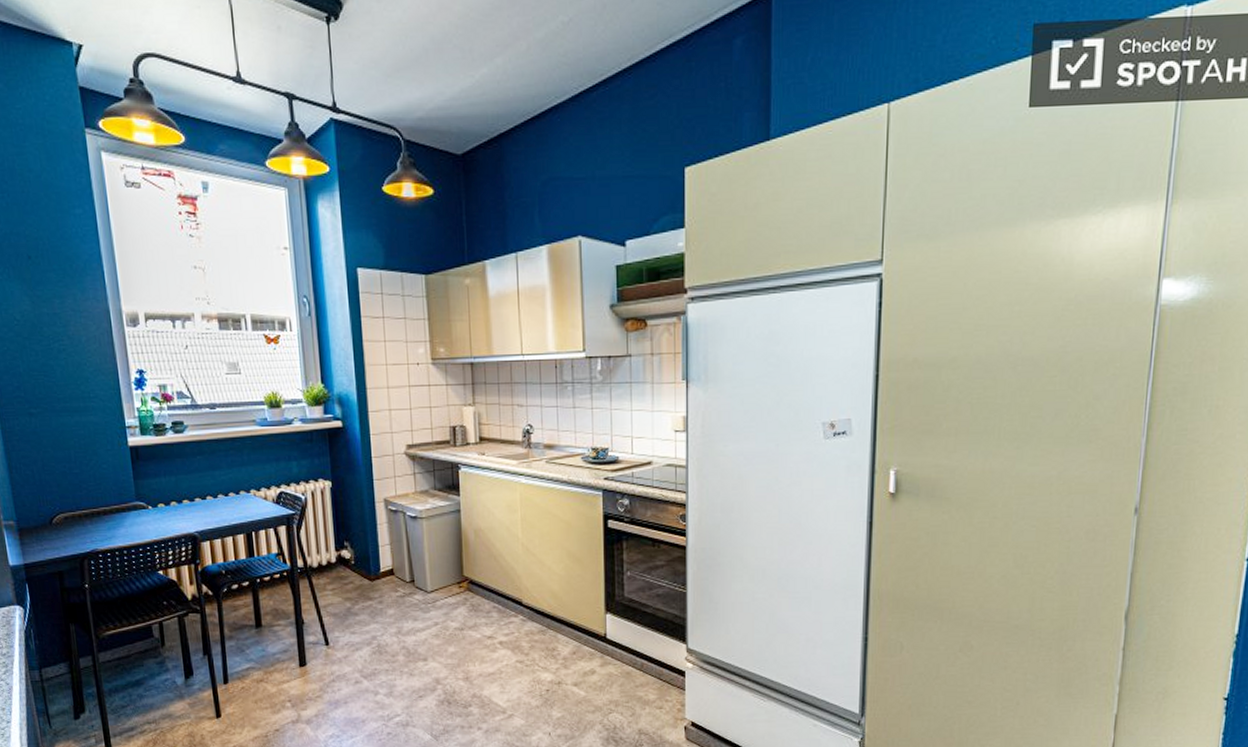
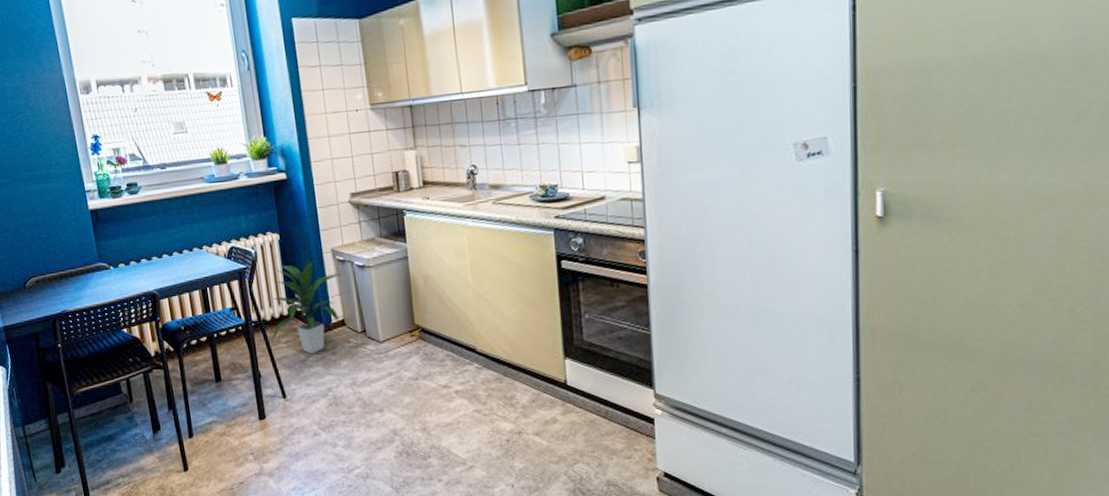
indoor plant: none [316,507,393,601] -> present [270,259,342,353]

